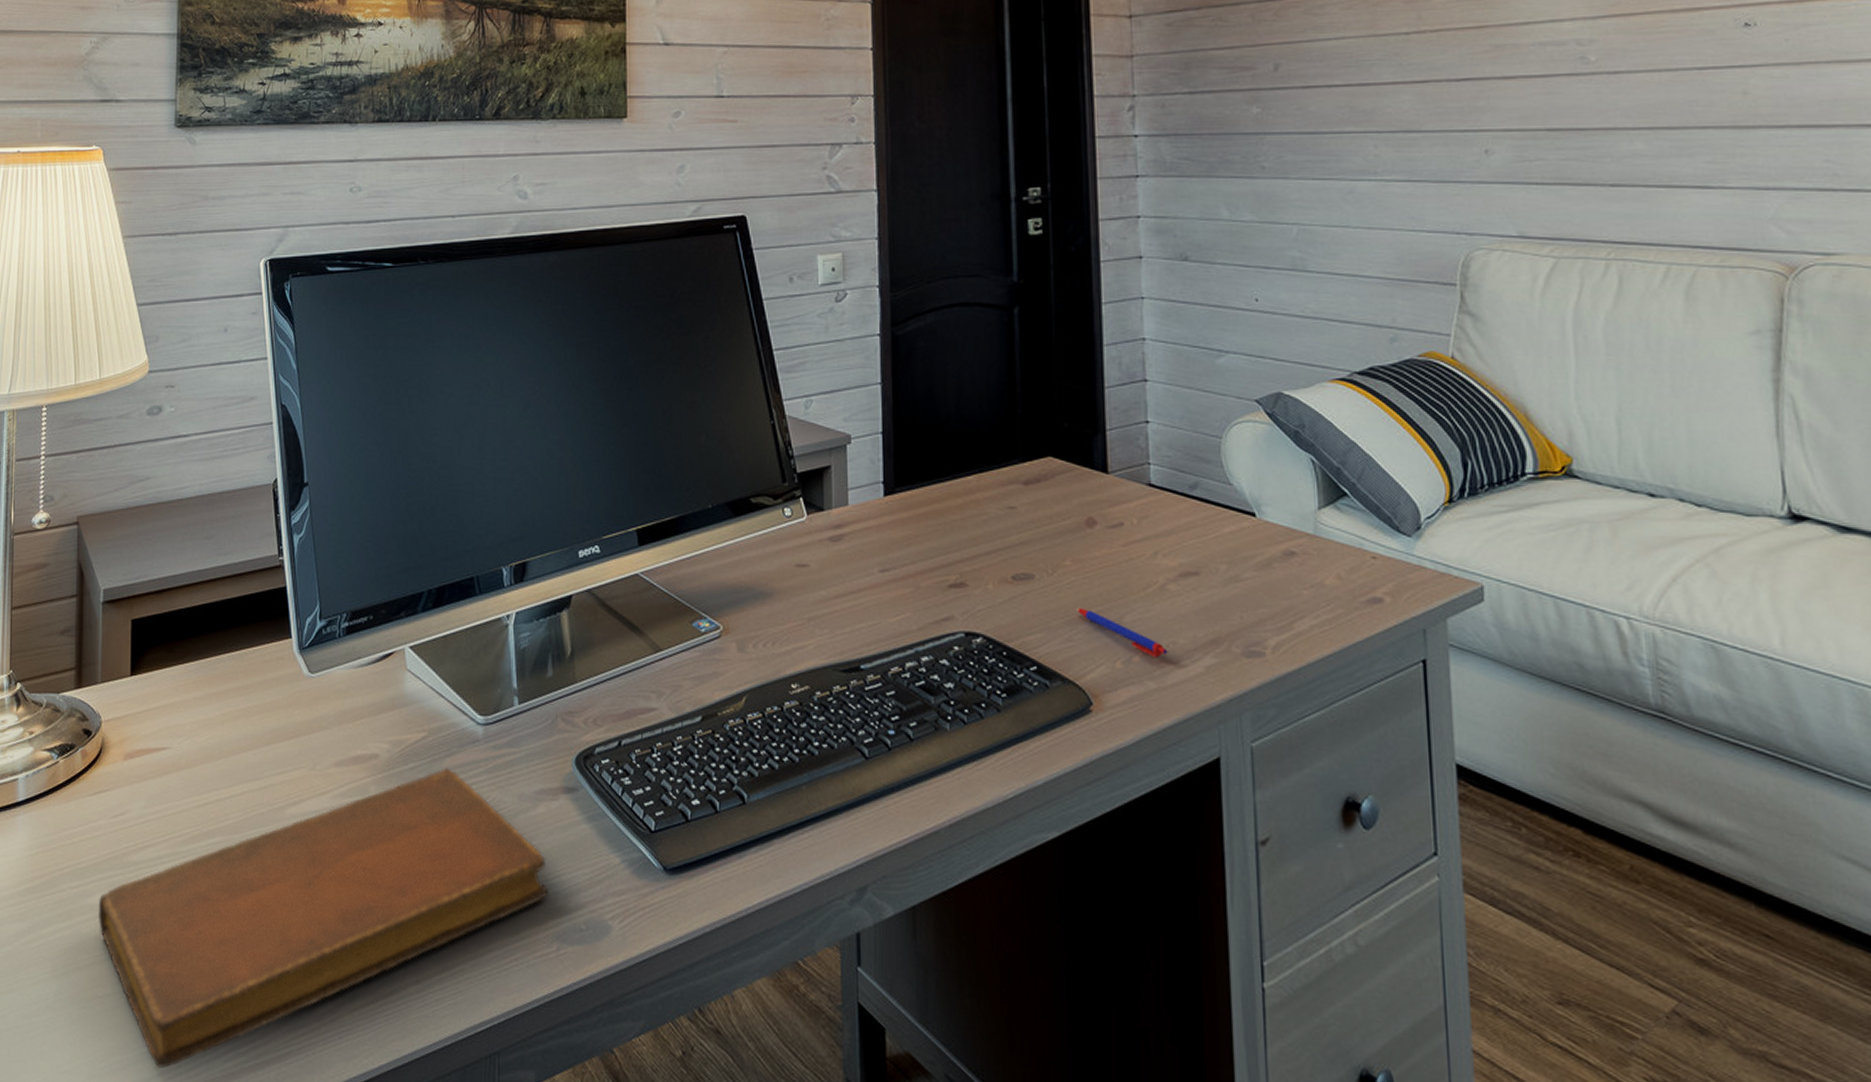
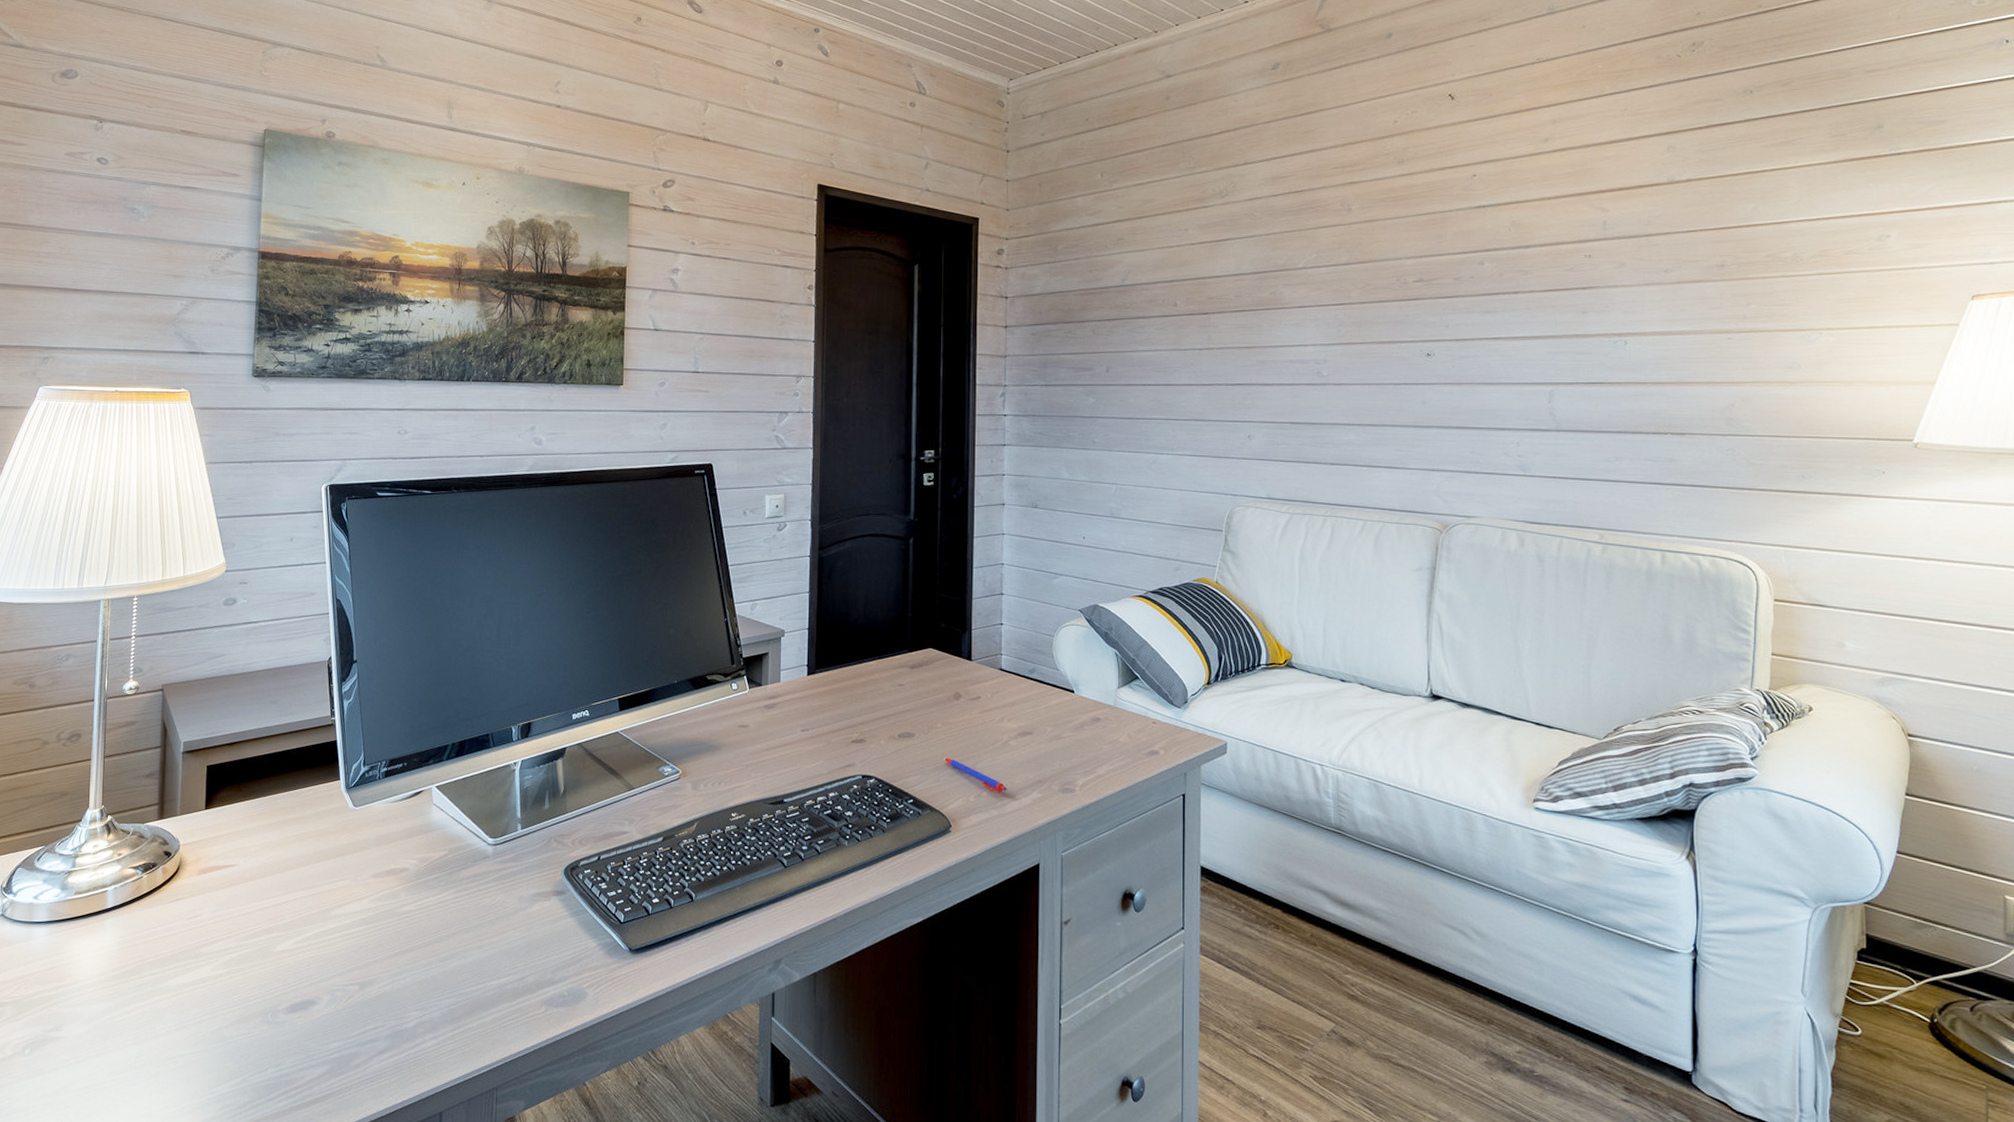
notebook: present [98,768,548,1068] -> none [173,878,540,1110]

